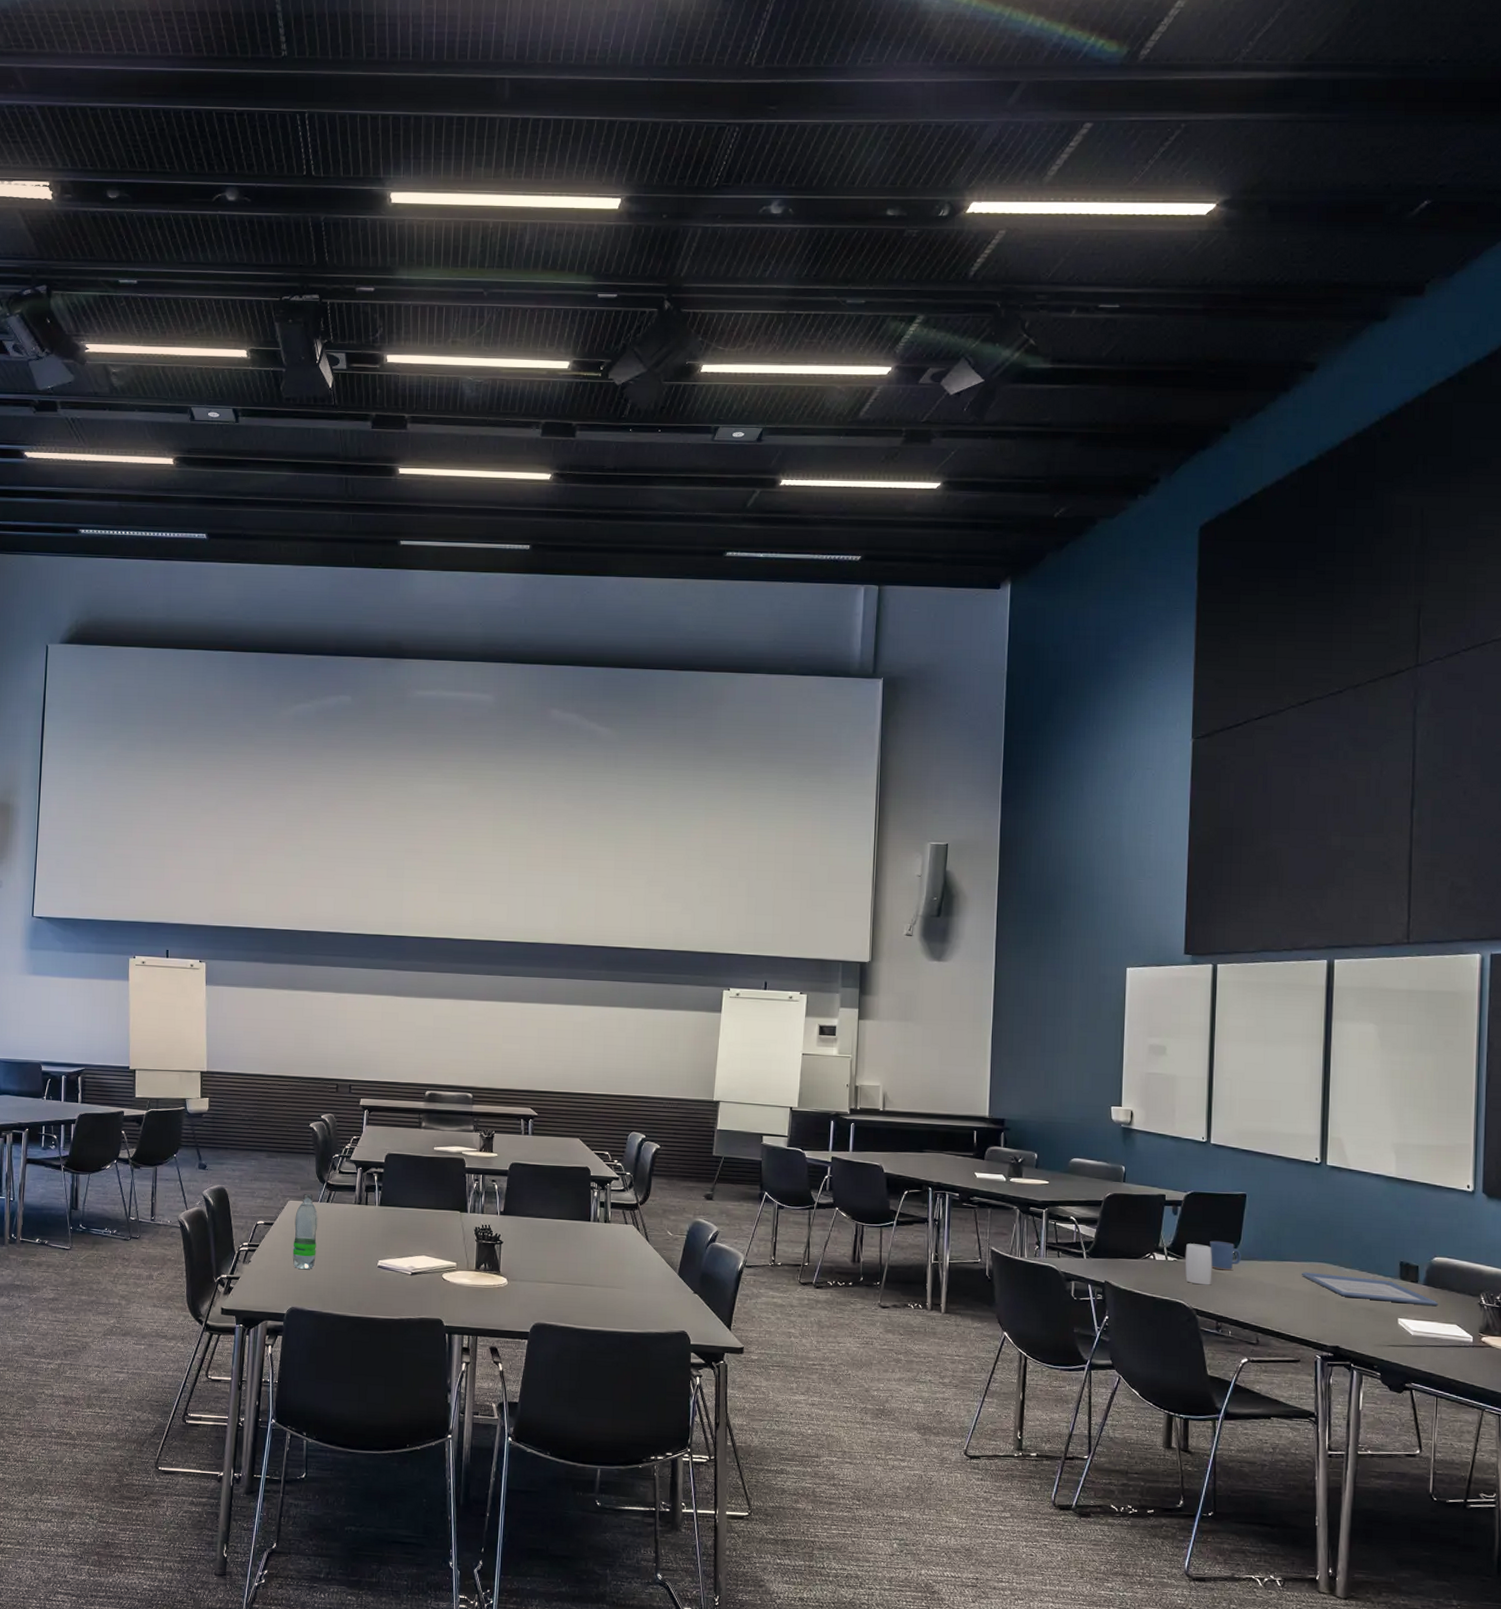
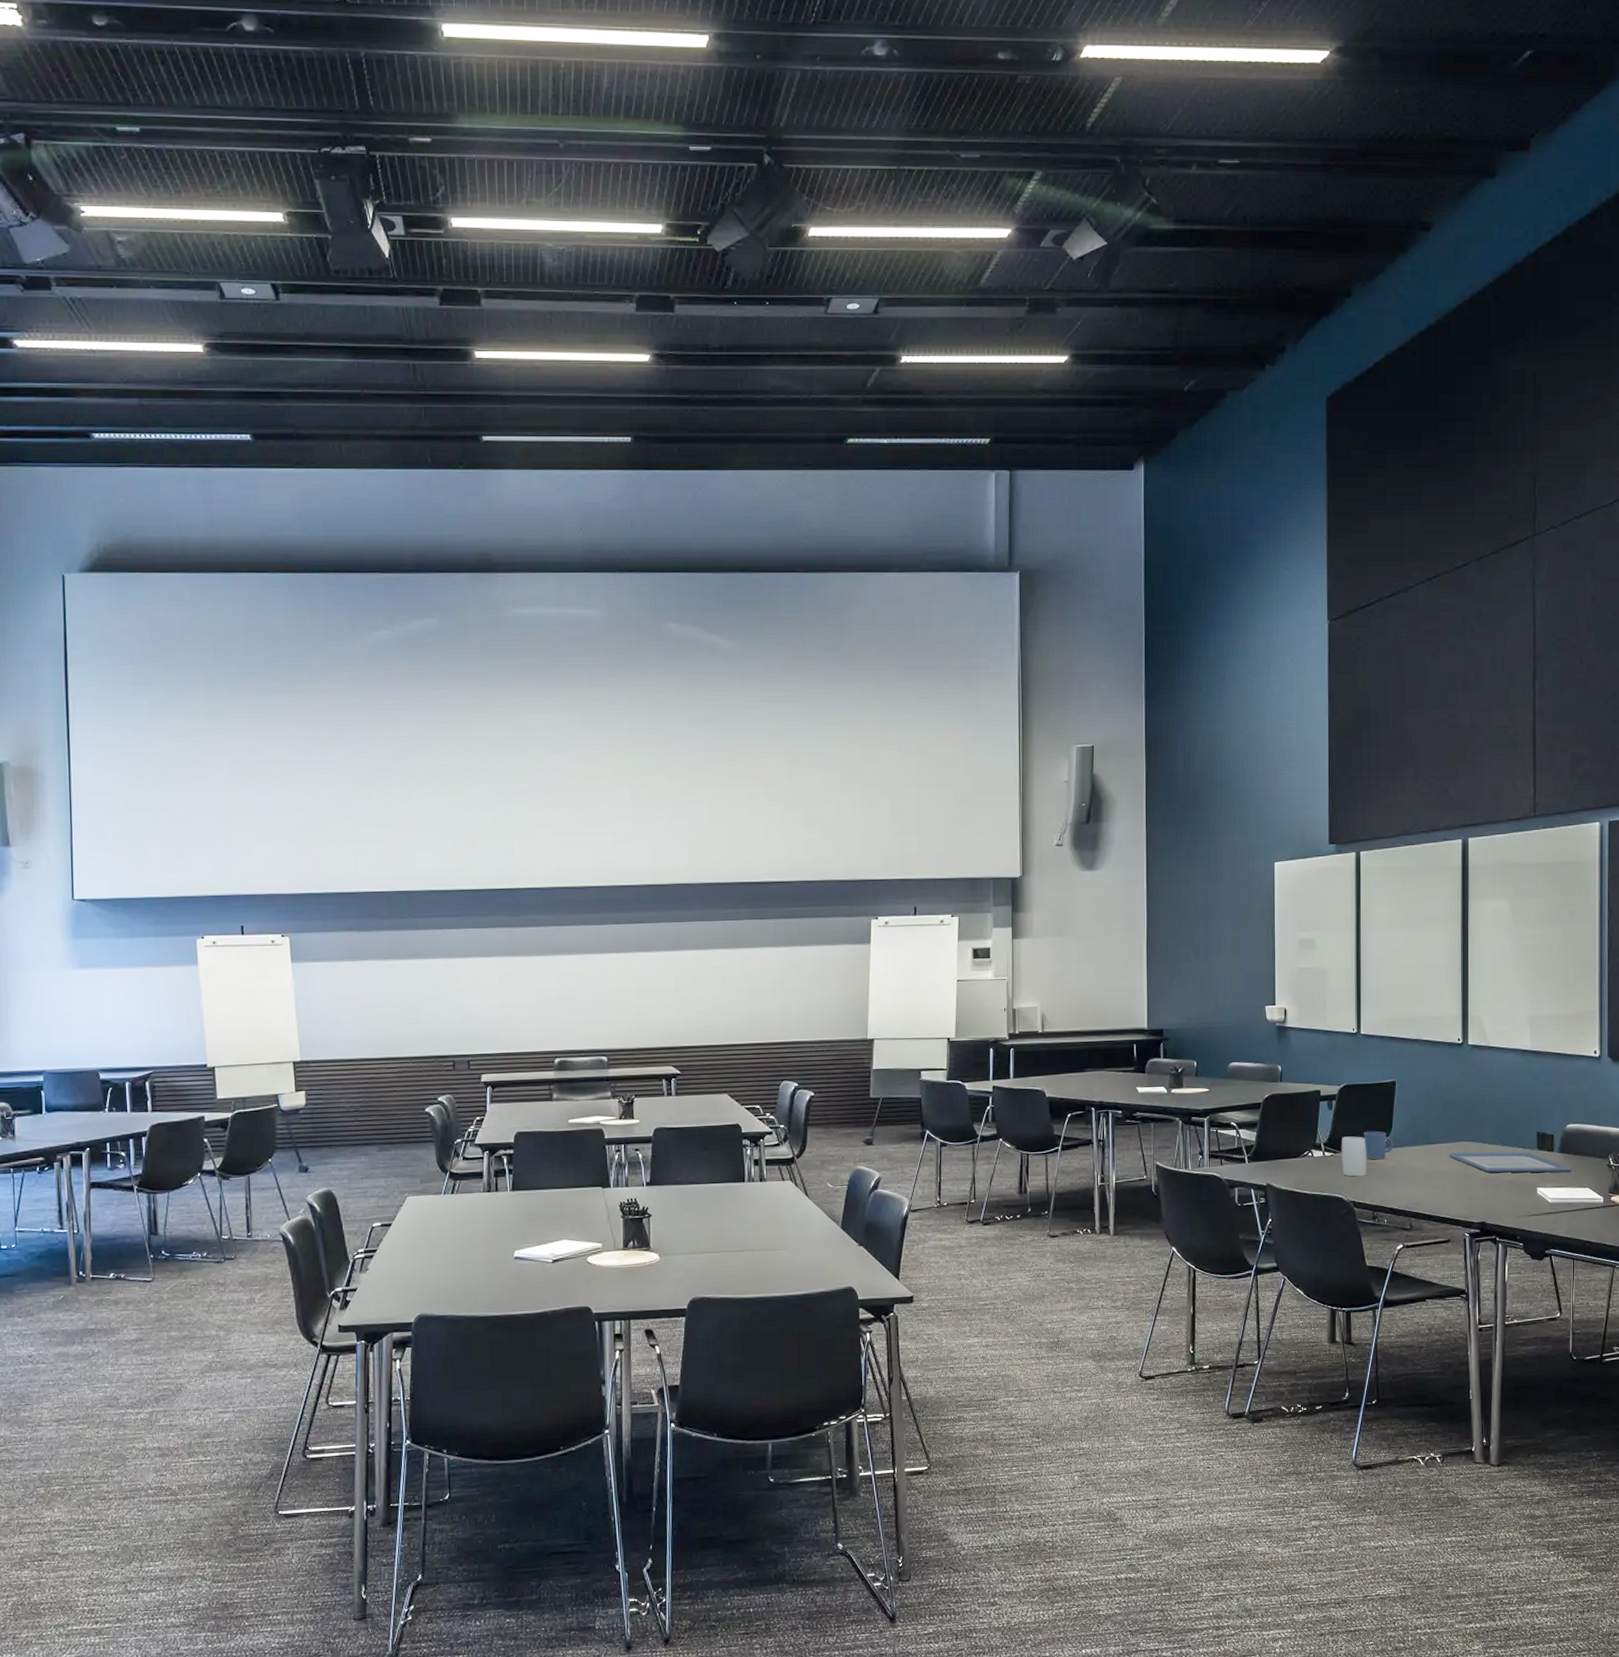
bottle: present [292,1194,319,1270] -> none [416,1187,444,1271]

